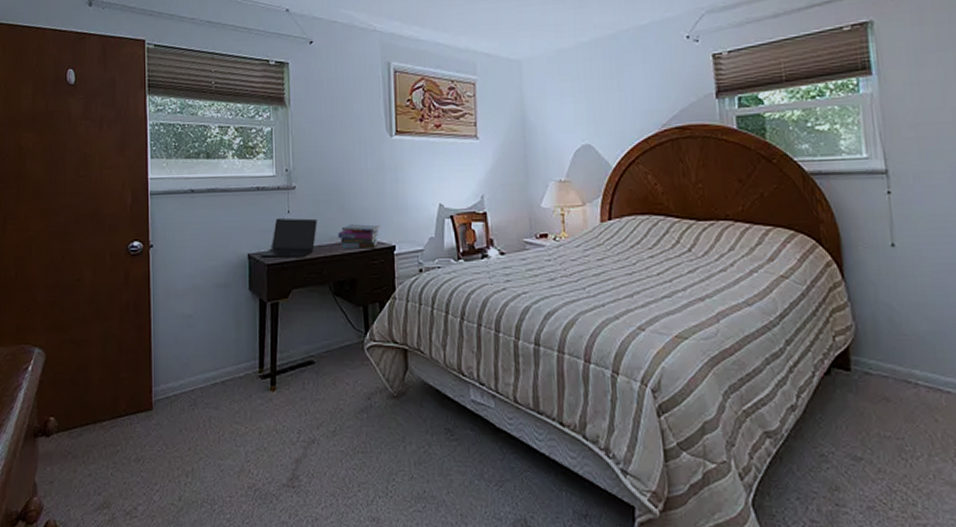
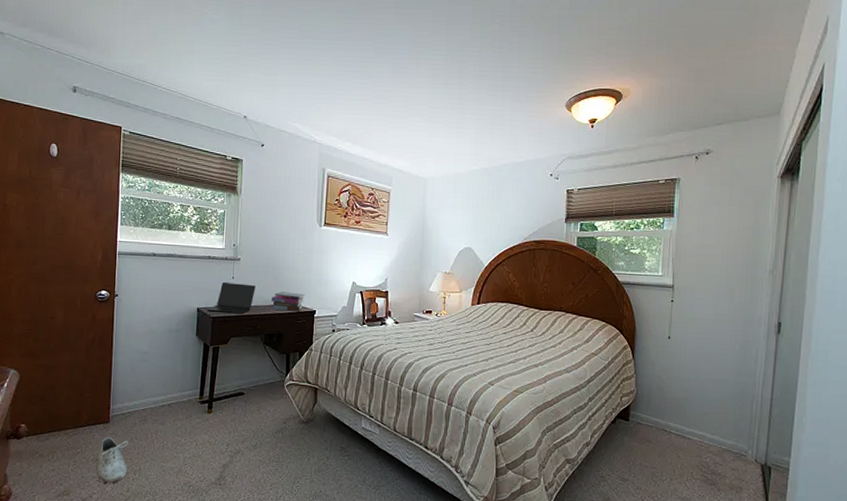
shoe: none [140,429,179,491] -> present [96,437,130,484]

